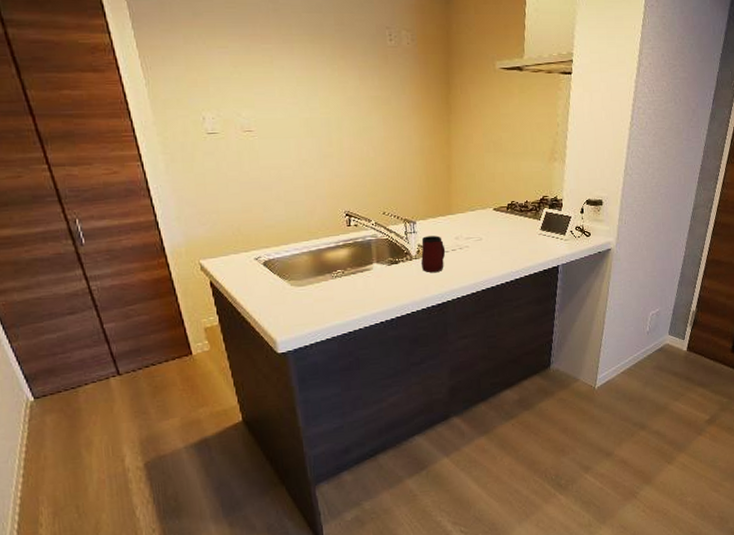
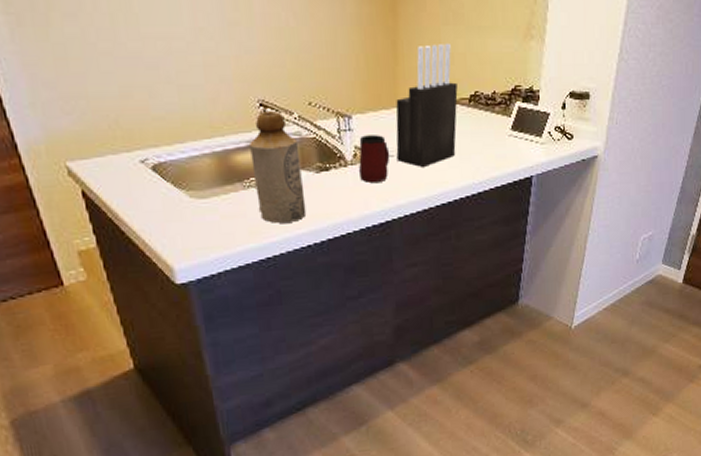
bottle: none [338,218,380,305] -> present [250,110,307,223]
knife block: none [450,165,498,260] -> present [396,42,458,167]

